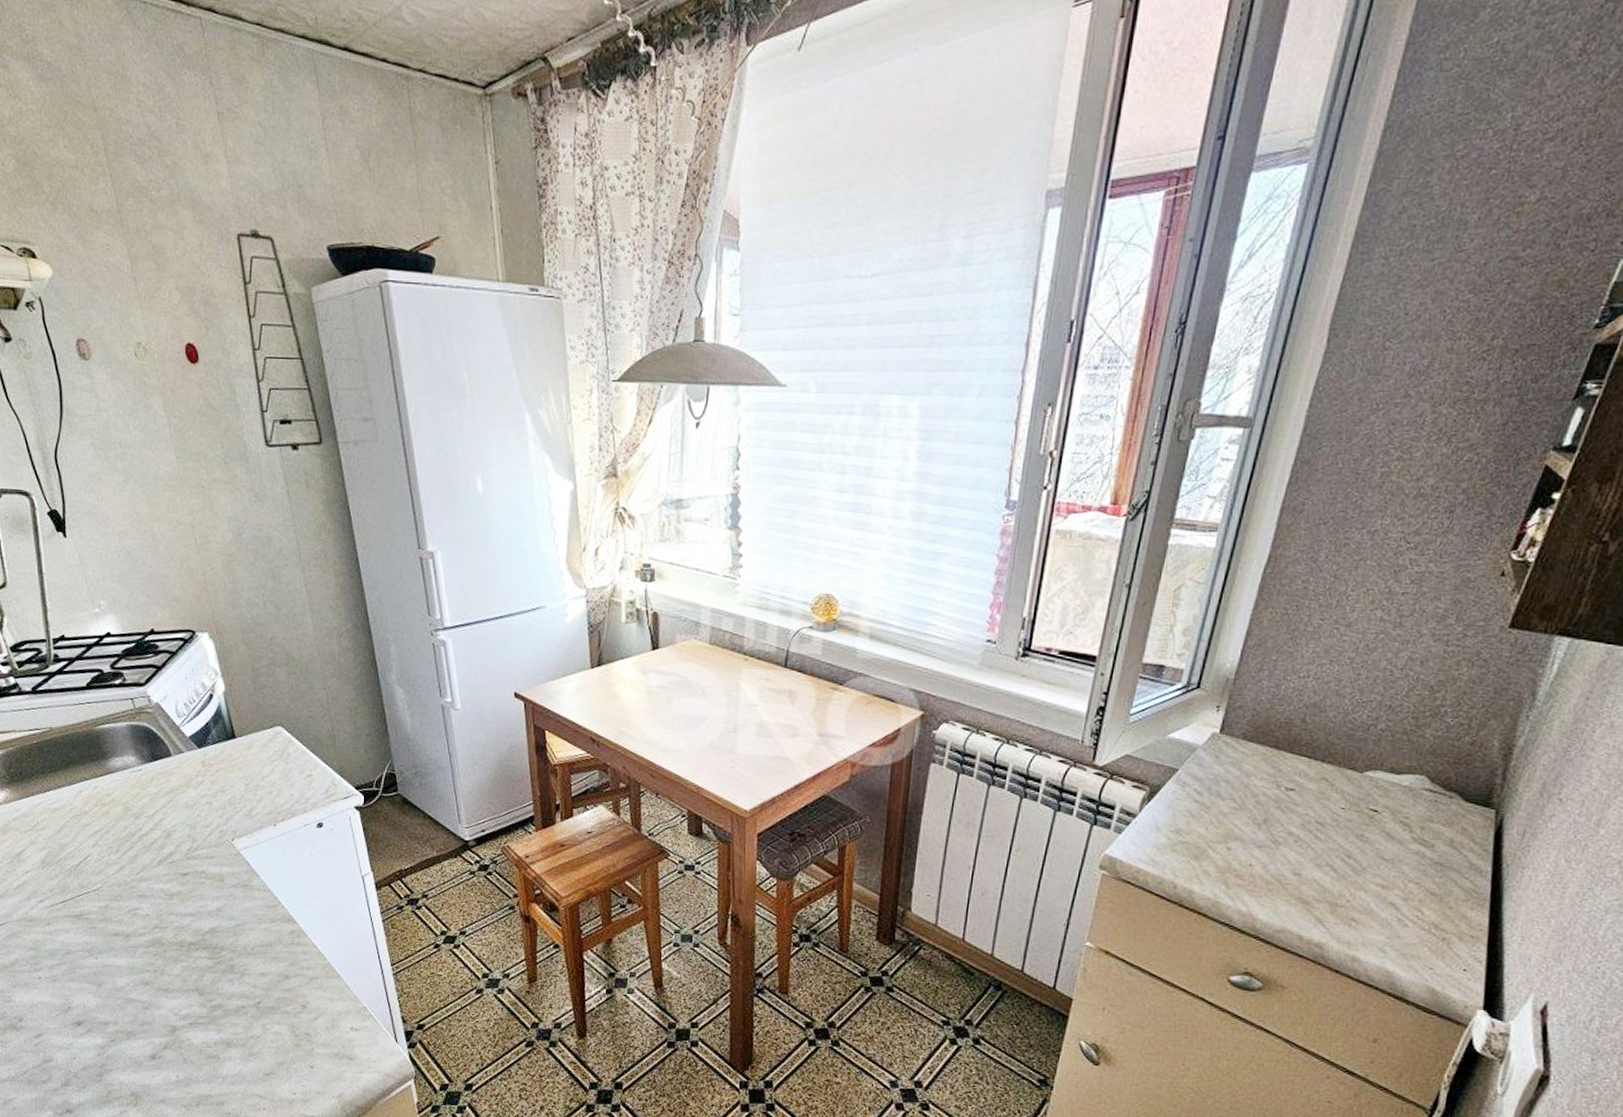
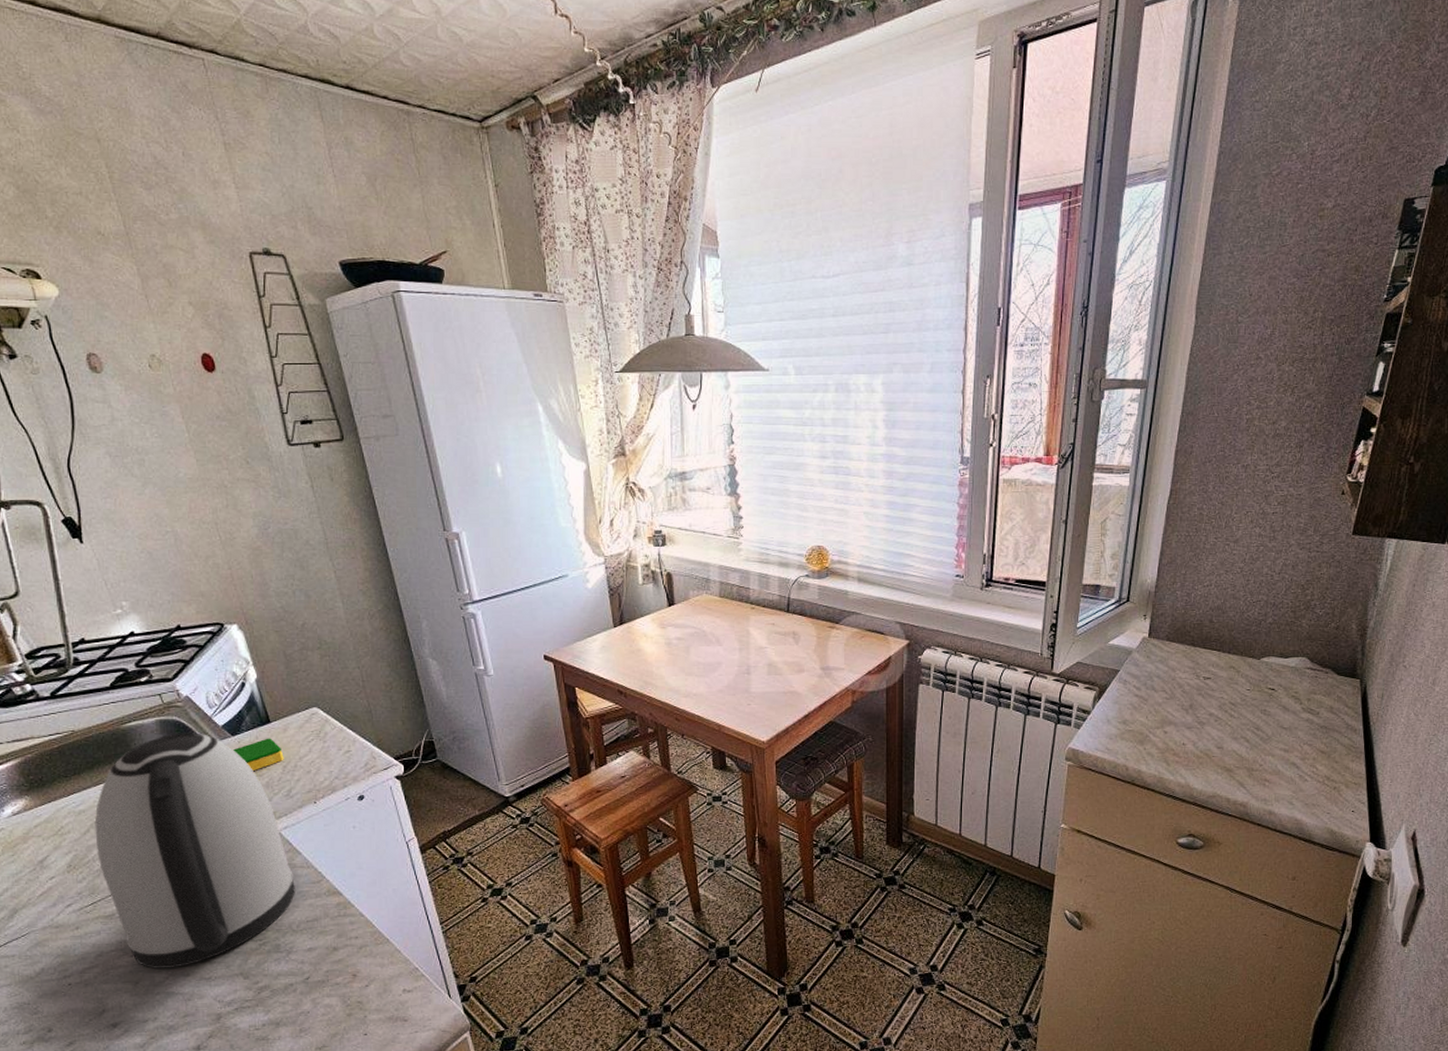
kettle: none [67,740,251,975] -> present [94,733,295,969]
dish sponge: none [198,753,247,787] -> present [232,738,284,772]

